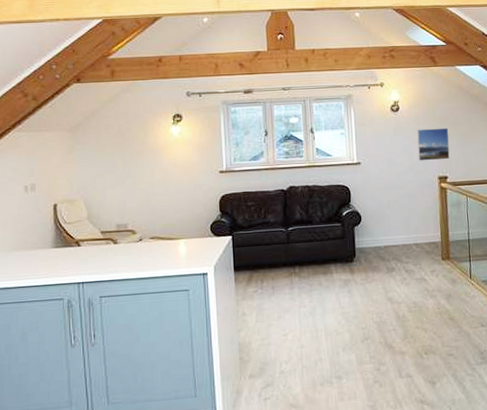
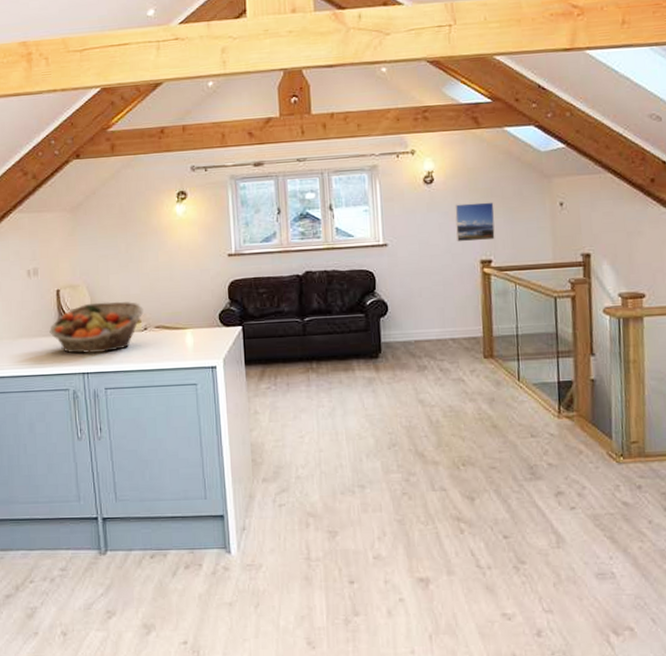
fruit basket: none [45,214,139,265] -> present [49,301,144,354]

